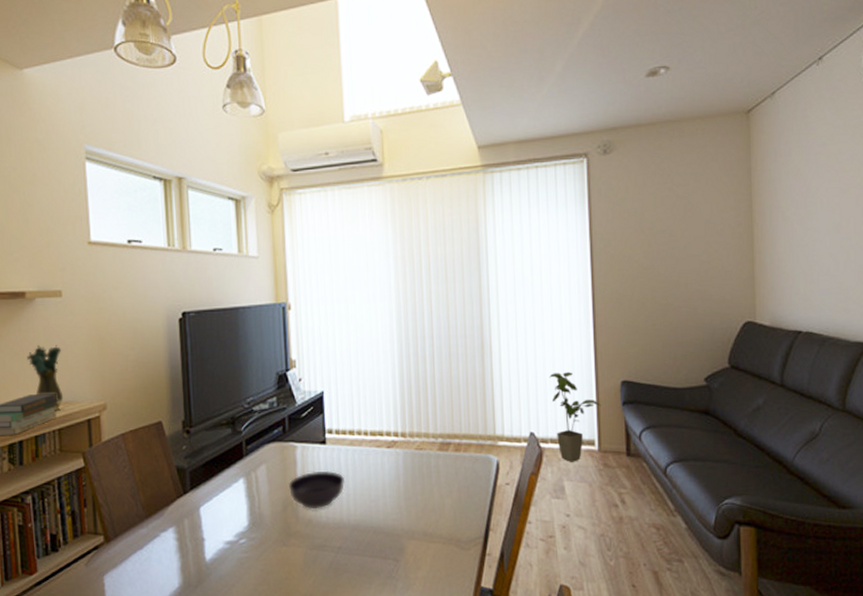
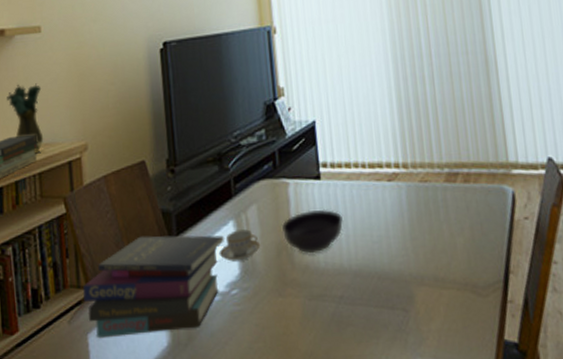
books: none [99,489,236,578] -> present [82,234,225,337]
teacup: none [229,485,269,514] -> present [218,228,261,262]

